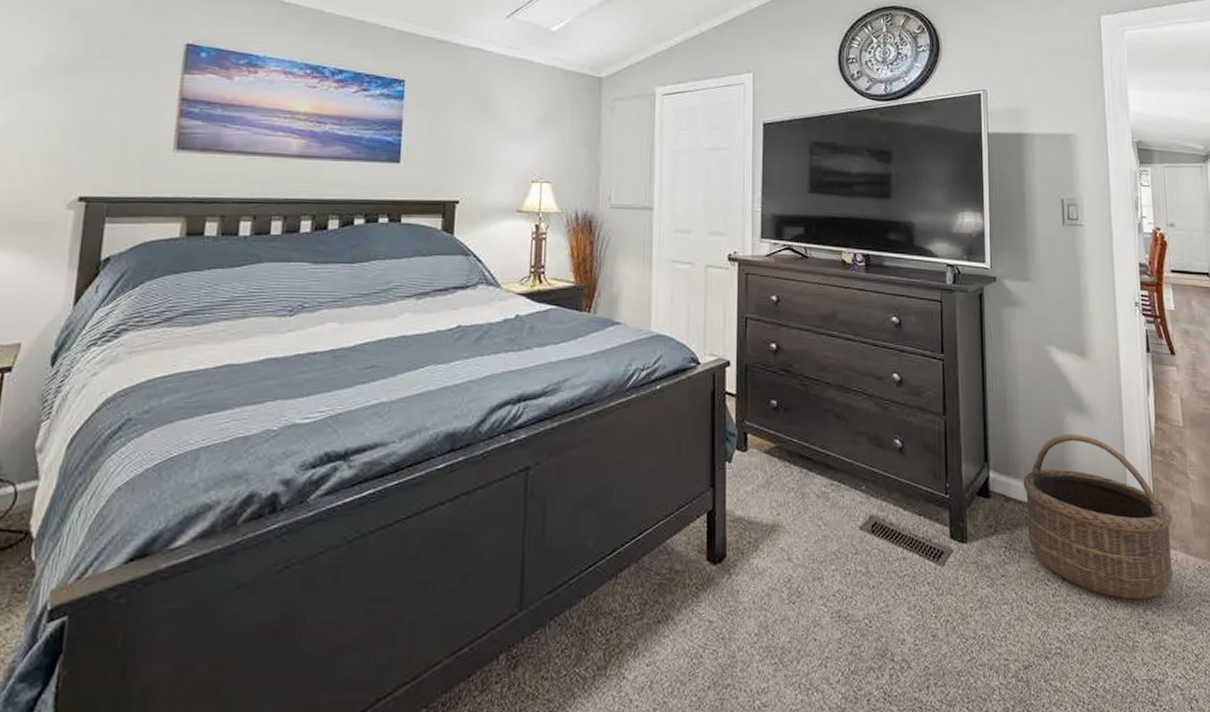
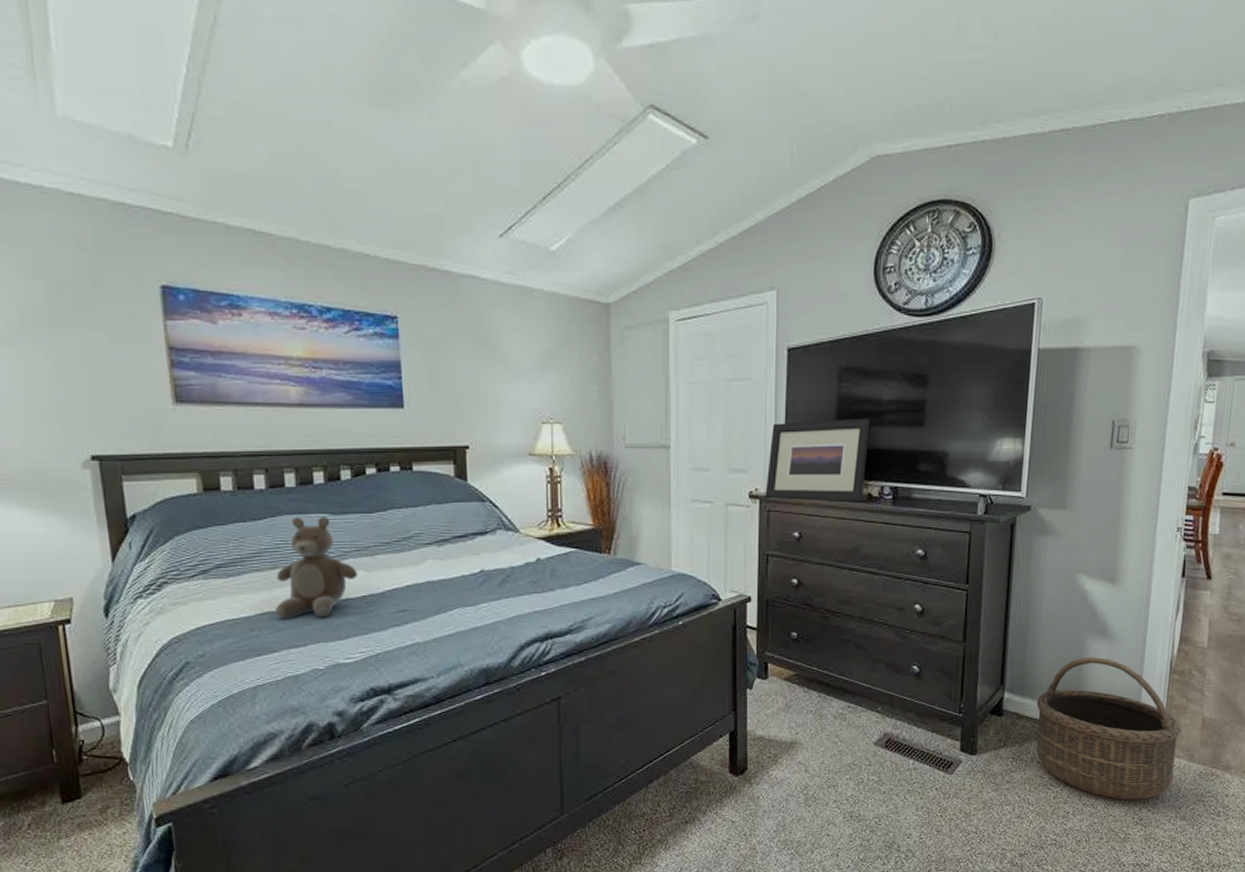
bear: none [236,264,331,373] -> present [275,516,359,619]
picture frame: none [744,188,842,267] -> present [765,418,872,501]

